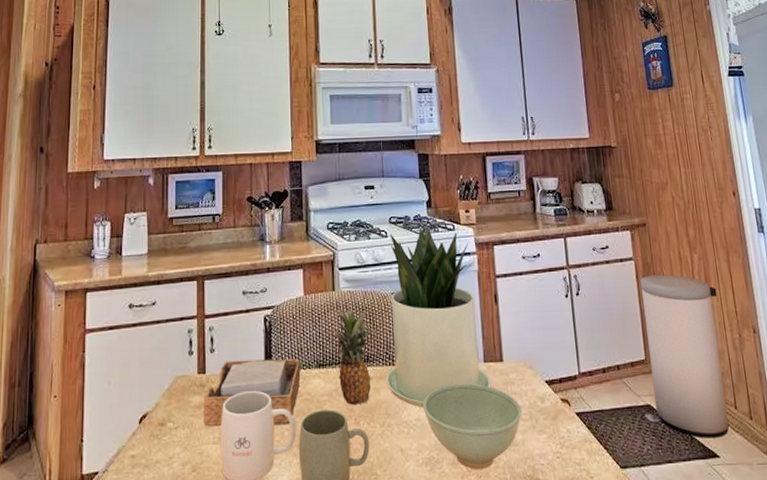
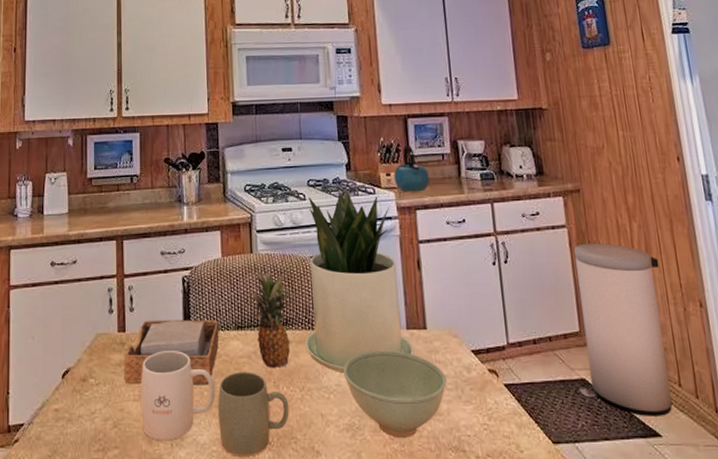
kettle: none [472,182,507,228] -> present [394,145,430,192]

